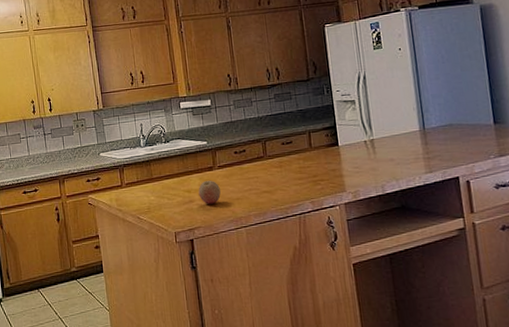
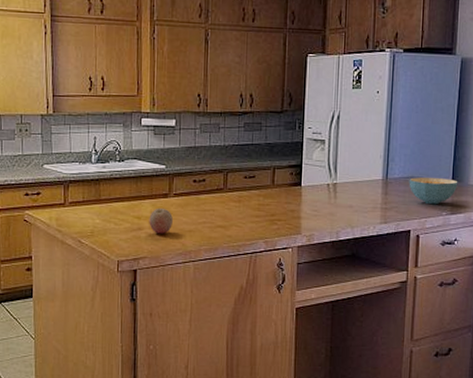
cereal bowl: none [448,122,501,149] -> present [409,177,458,205]

